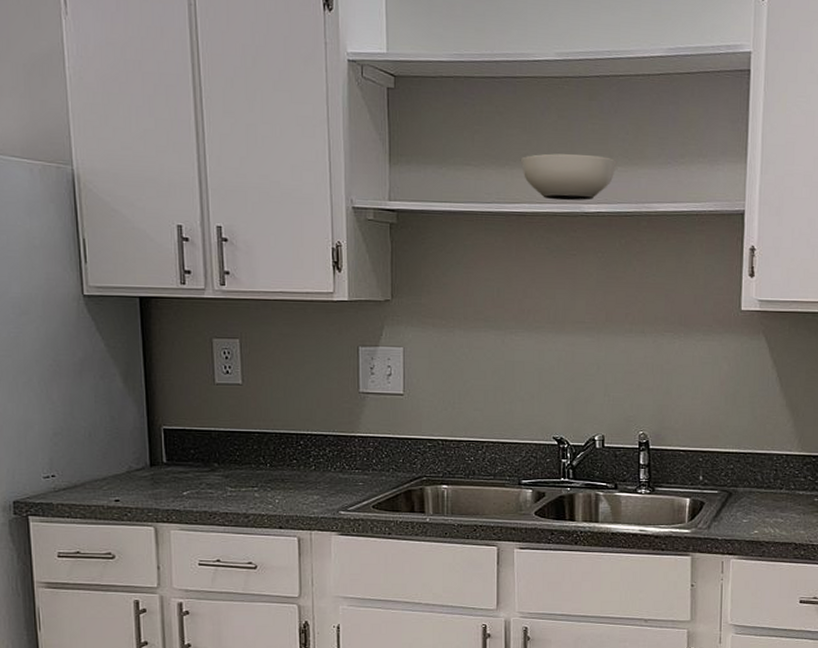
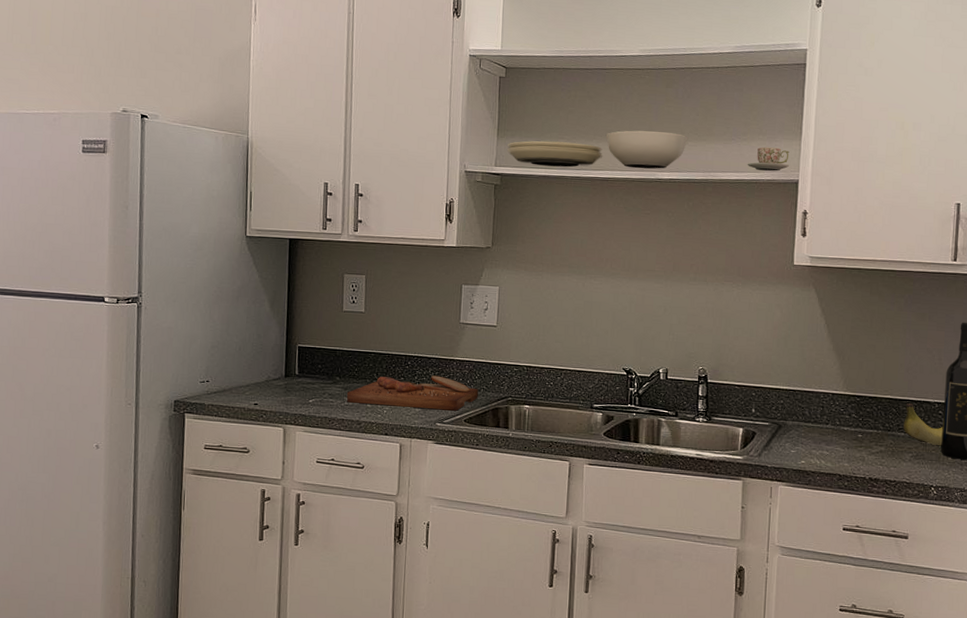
cutting board: none [229,456,387,496] -> present [347,375,479,411]
plate: none [401,168,518,201] -> present [507,141,603,168]
teacup: none [686,171,734,201] -> present [747,147,790,171]

